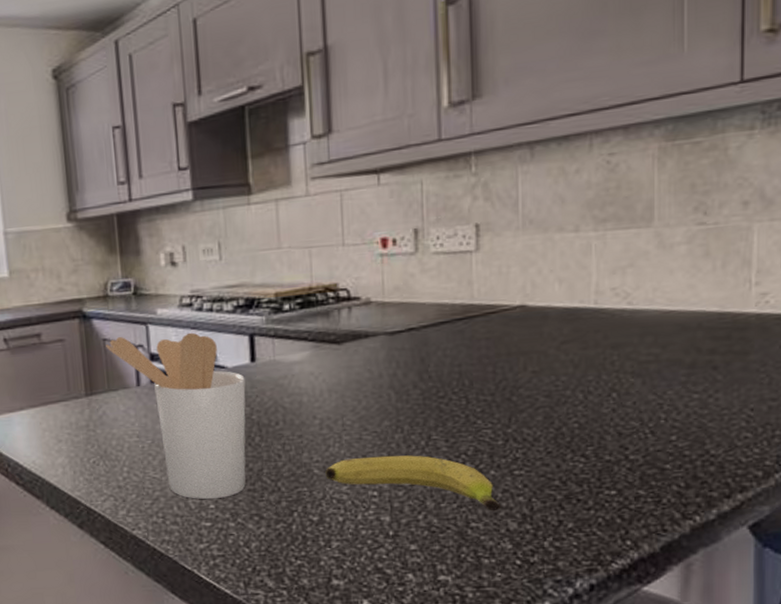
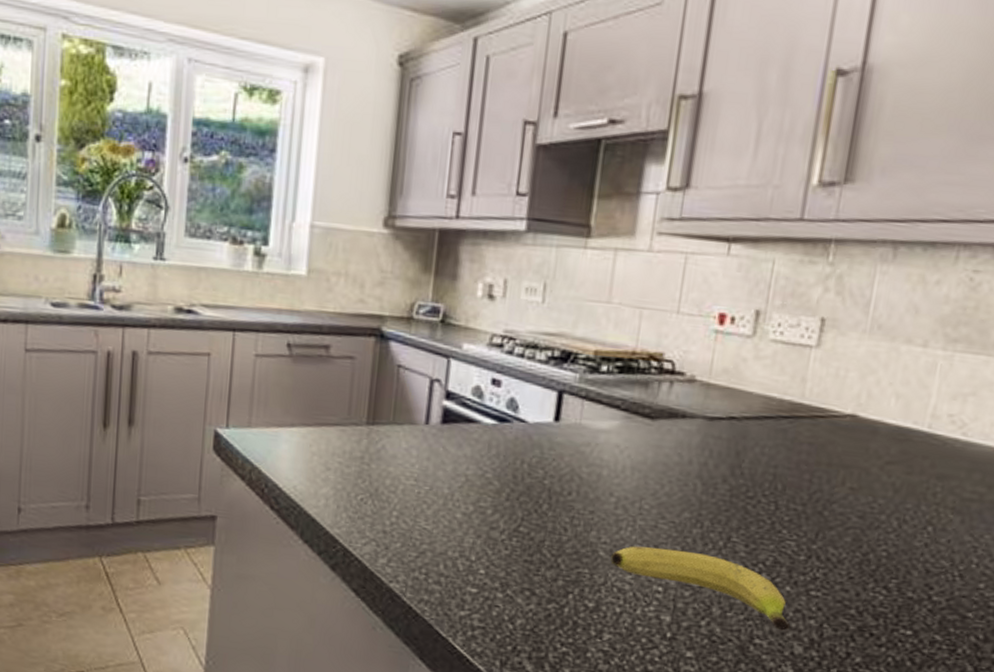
utensil holder: present [106,332,246,500] -> none [399,366,545,565]

